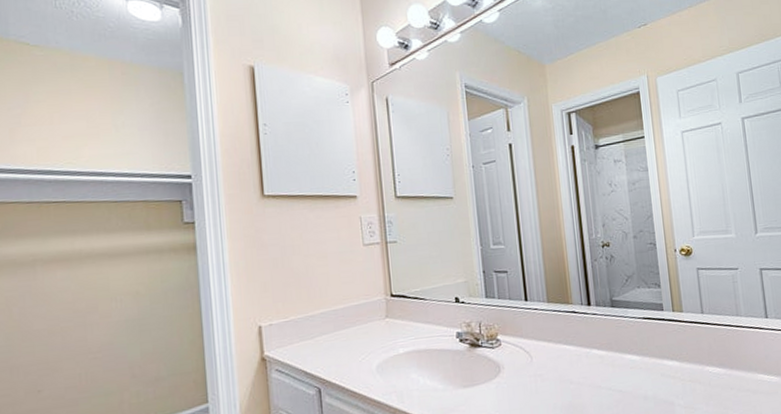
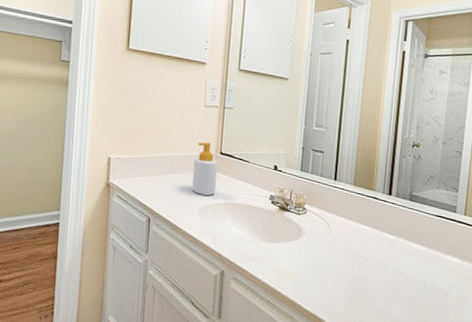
soap bottle: none [361,285,394,349] -> present [192,142,218,196]

